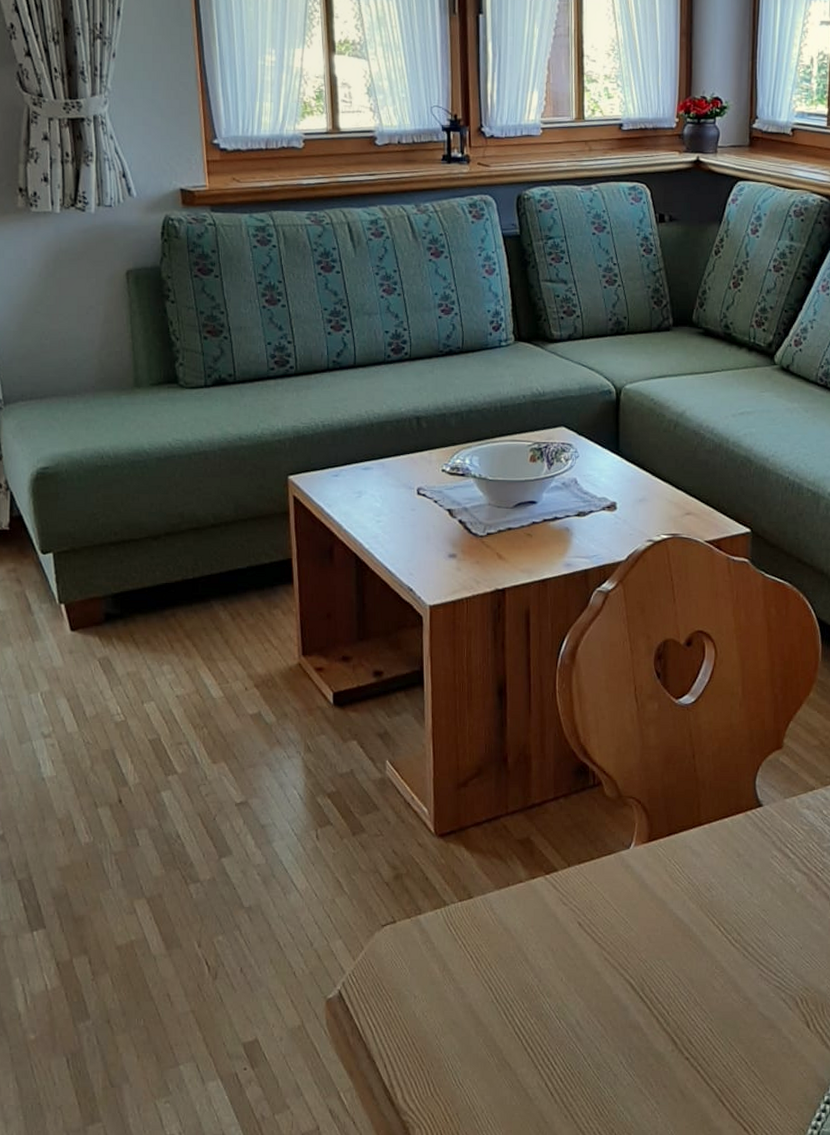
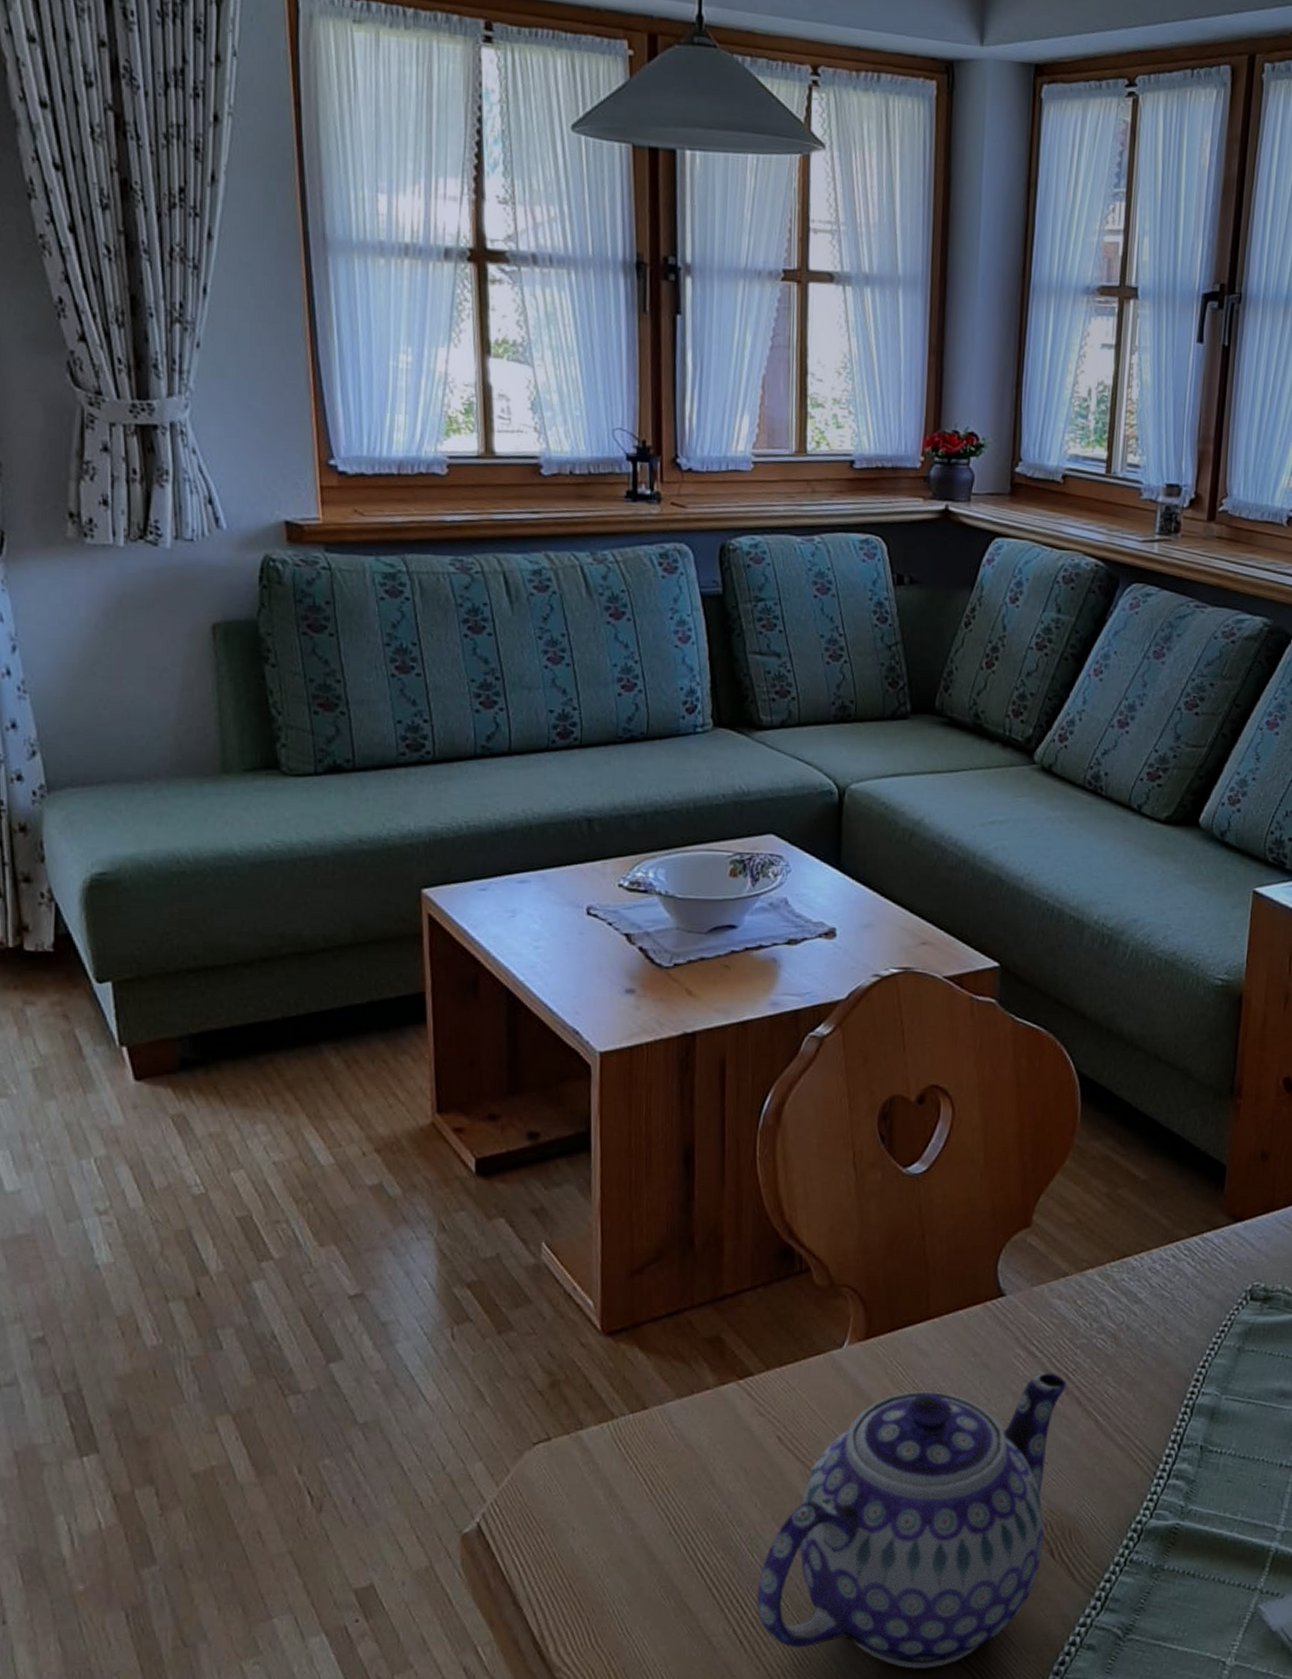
teapot: none [564,871,817,1120] -> present [757,1373,1067,1669]

